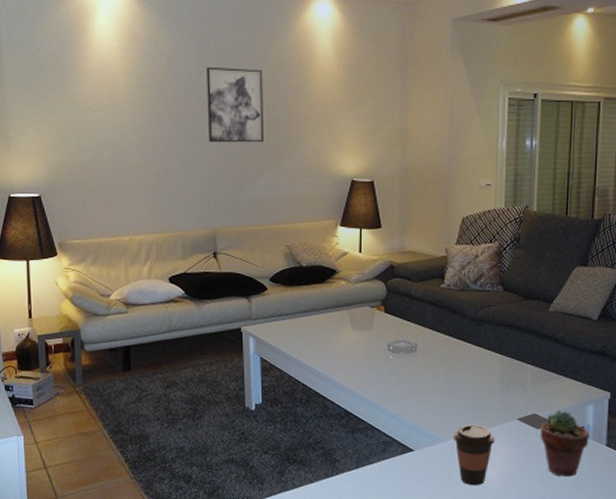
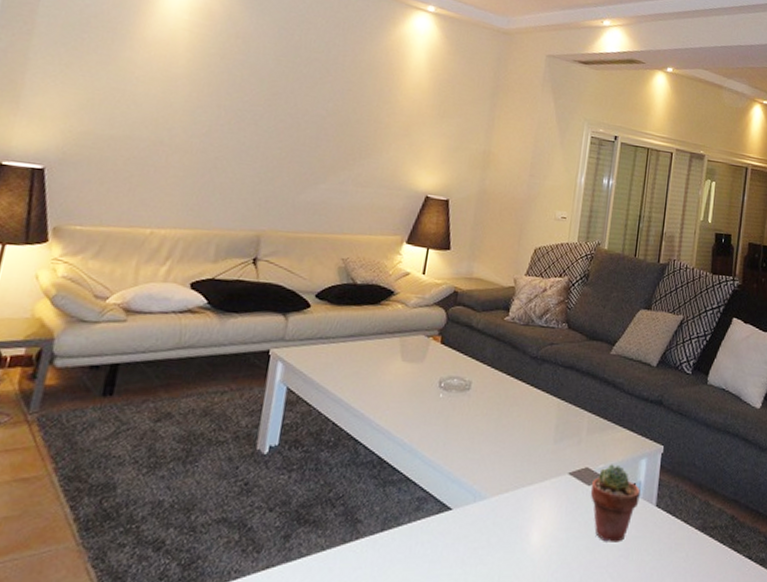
wall art: present [207,66,263,143] -> none [274,57,349,145]
coffee cup: present [453,424,496,486] -> none [497,478,544,554]

